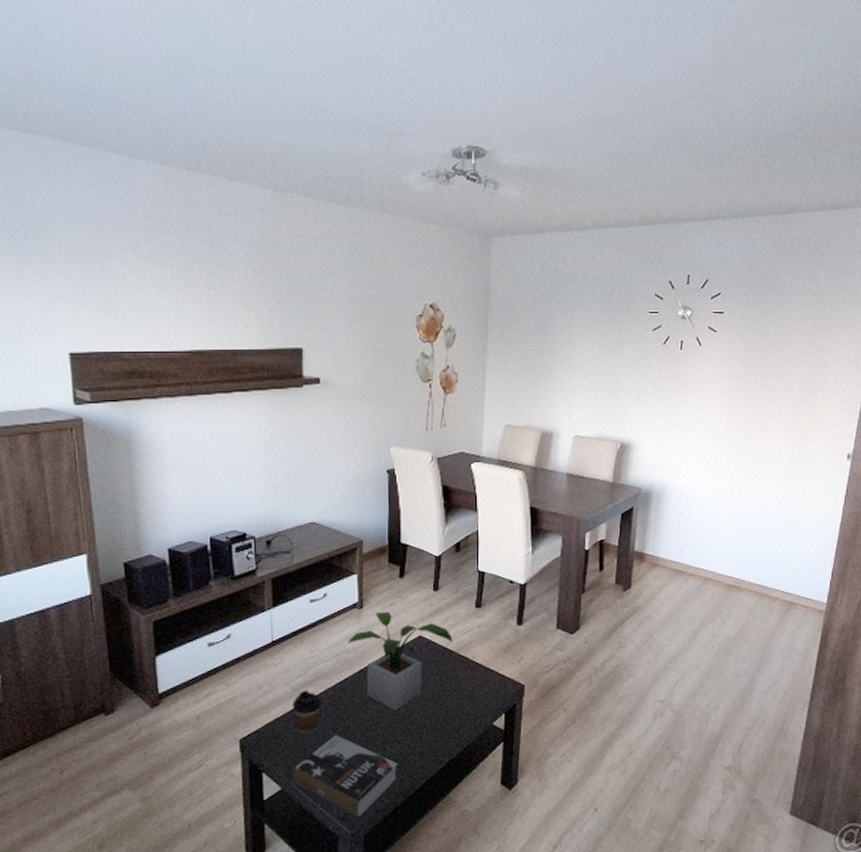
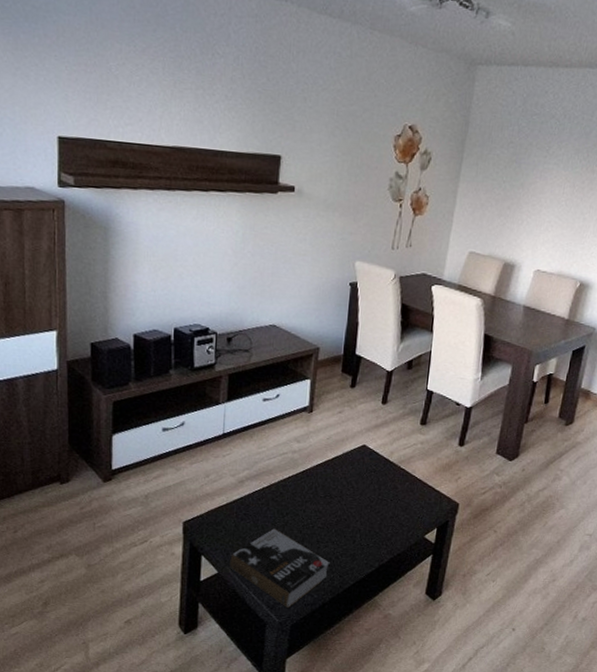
coffee cup: present [291,689,322,736] -> none [235,483,265,526]
potted plant: present [348,611,453,711] -> none [295,417,396,513]

